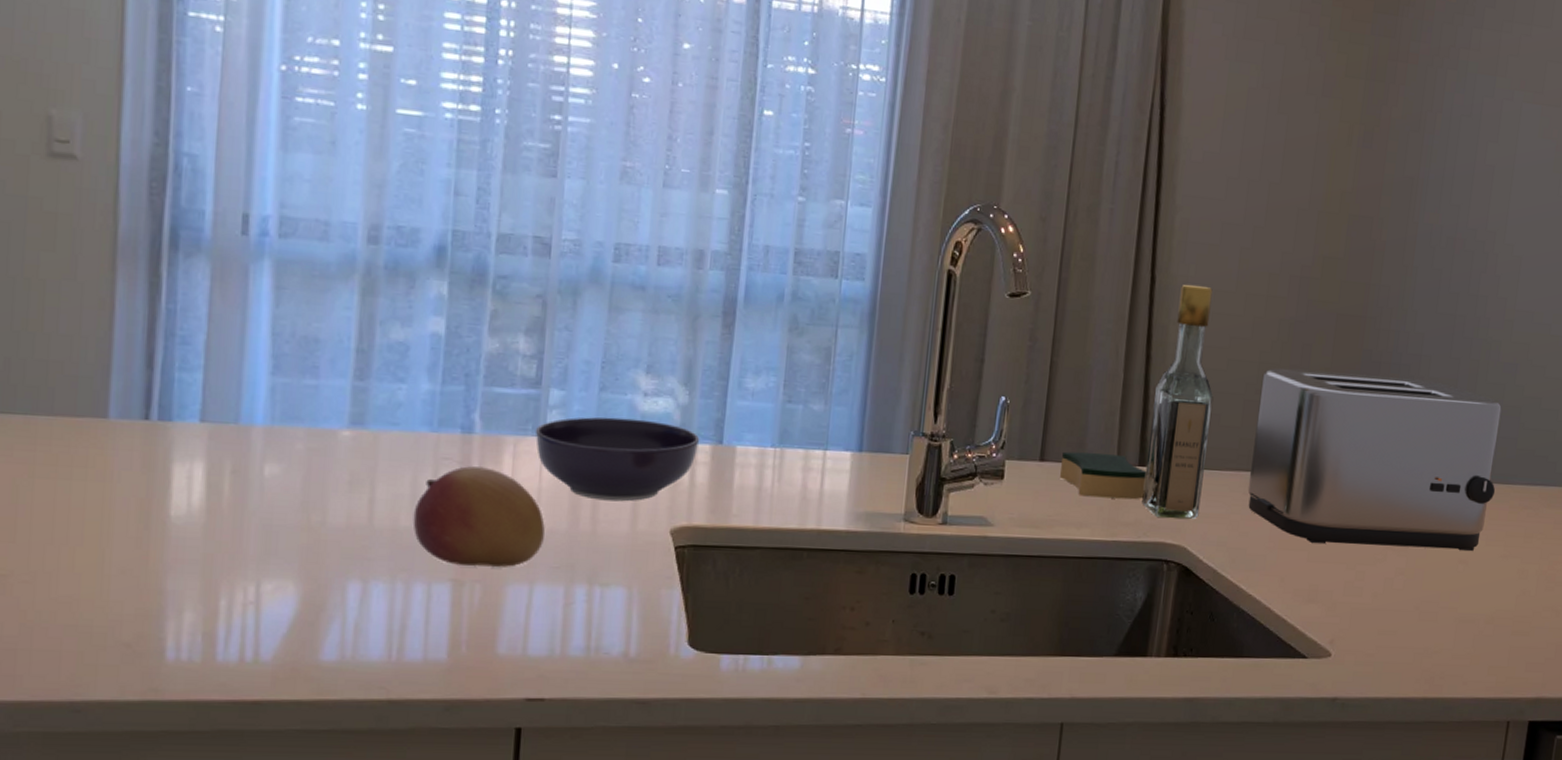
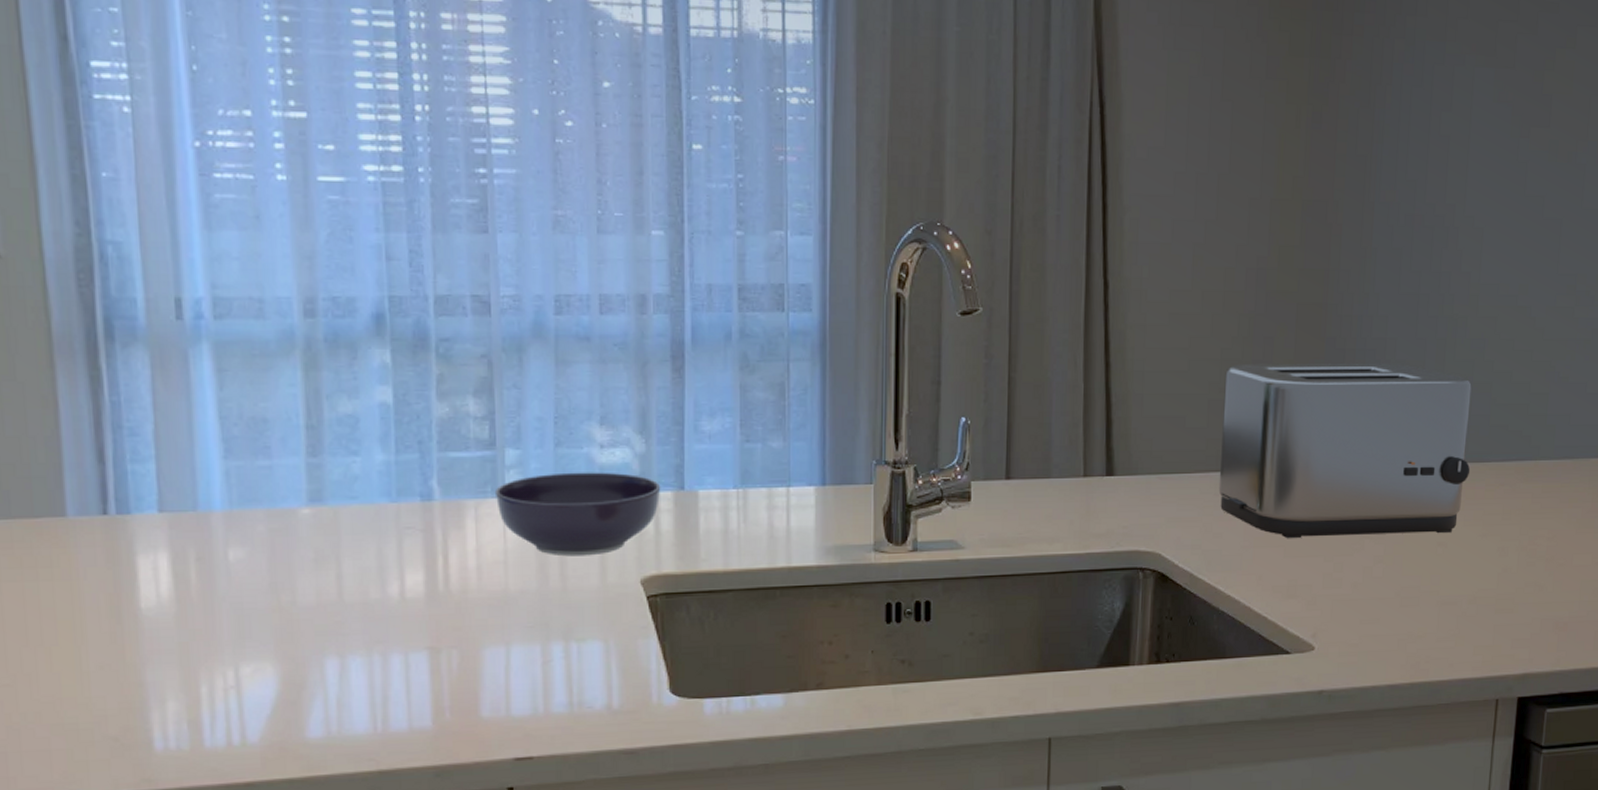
fruit: present [413,466,545,567] -> none [382,533,515,633]
sponge: present [1060,451,1147,500] -> none [1028,467,1115,511]
bottle: present [1142,283,1214,519] -> none [1112,286,1177,525]

